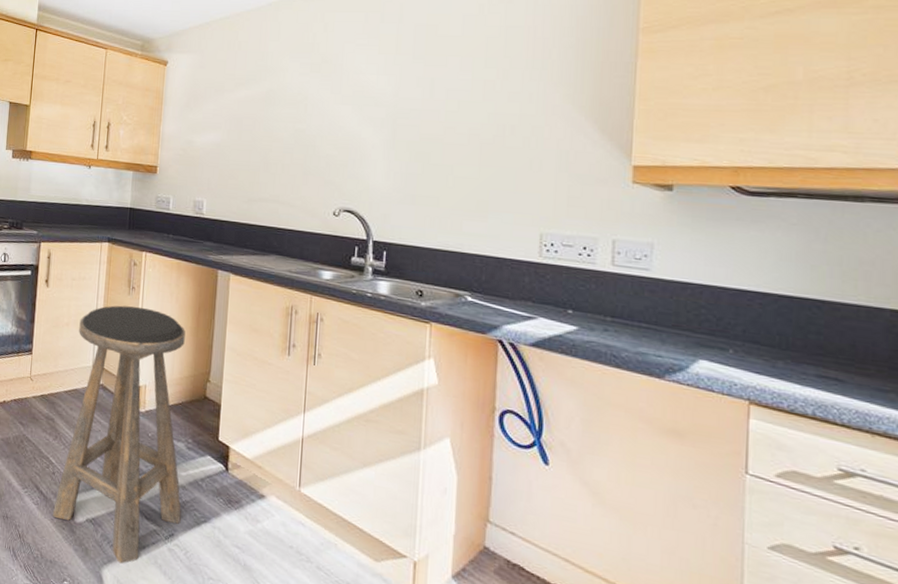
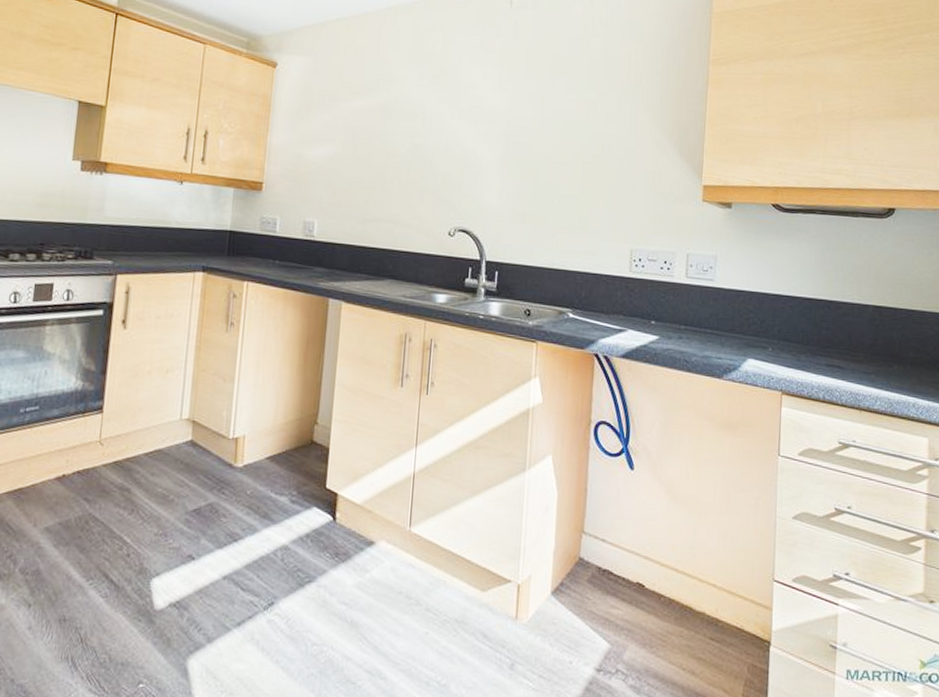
stool: present [53,305,185,564] -> none [126,345,292,648]

